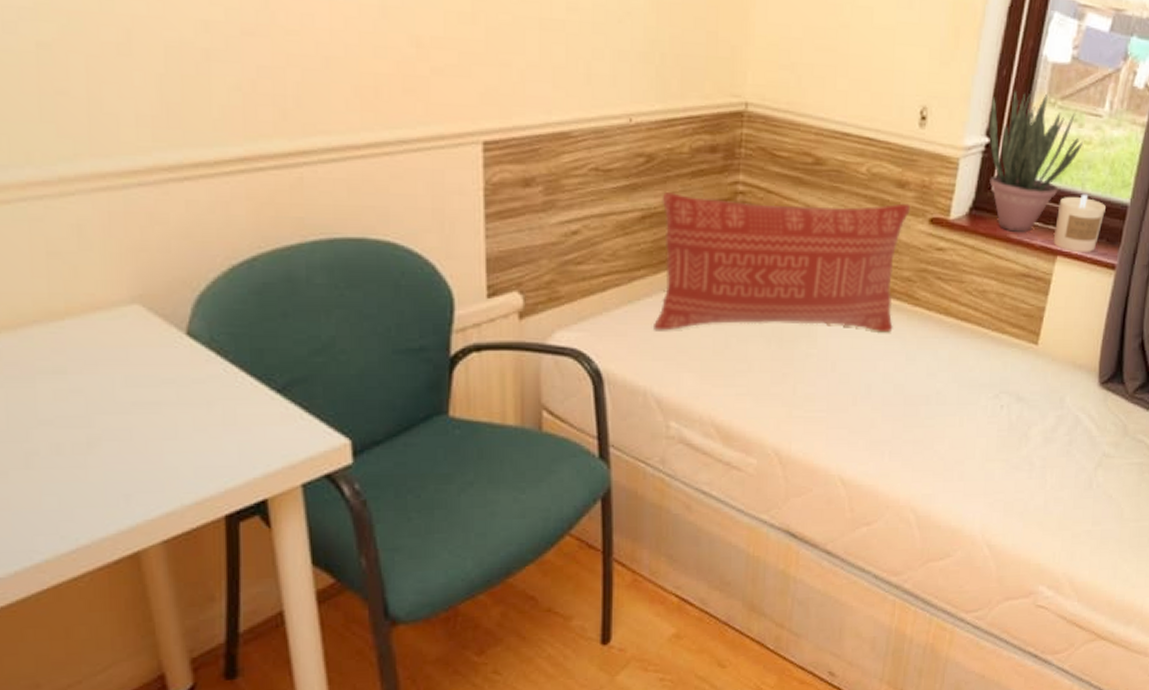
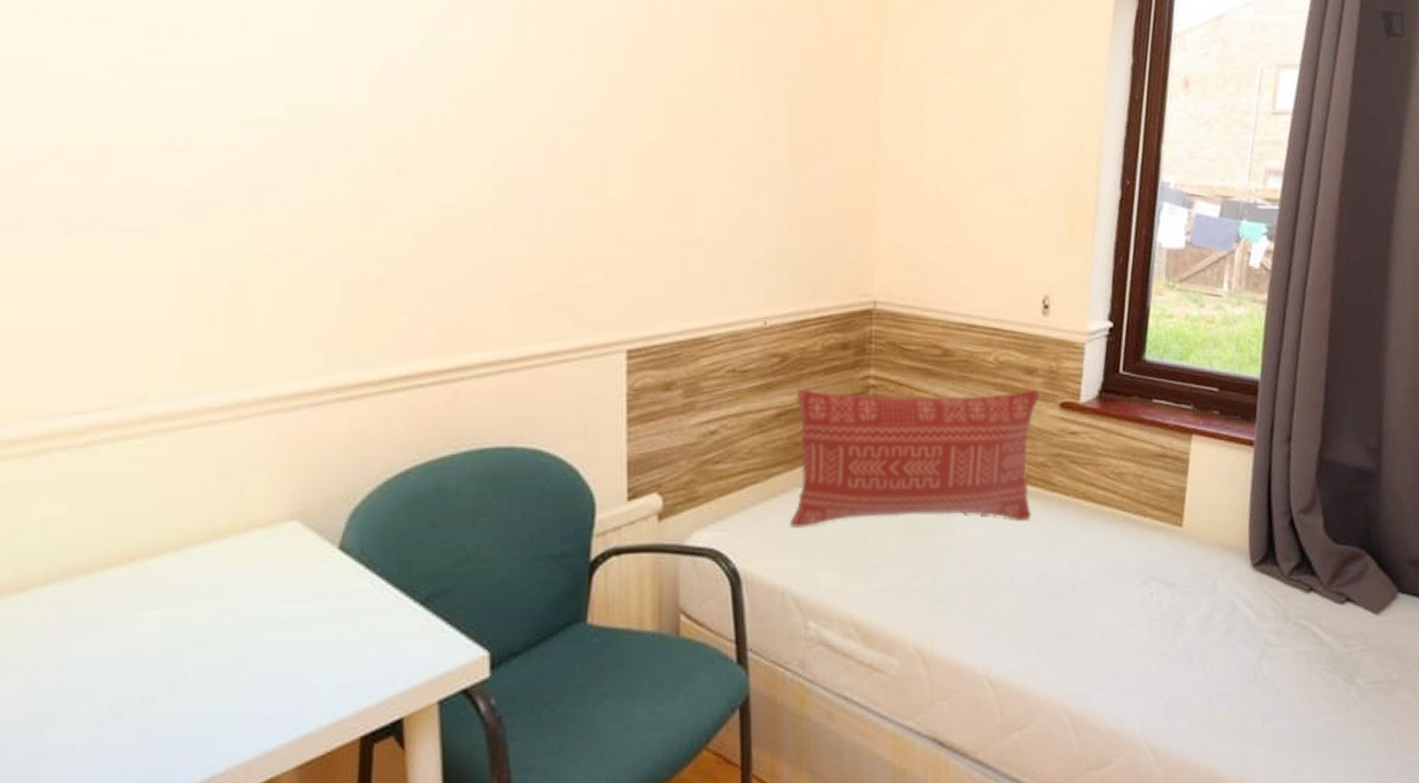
potted plant: present [989,91,1083,232] -> none [1110,277,1206,412]
candle: present [1053,194,1106,253] -> none [1186,371,1236,431]

